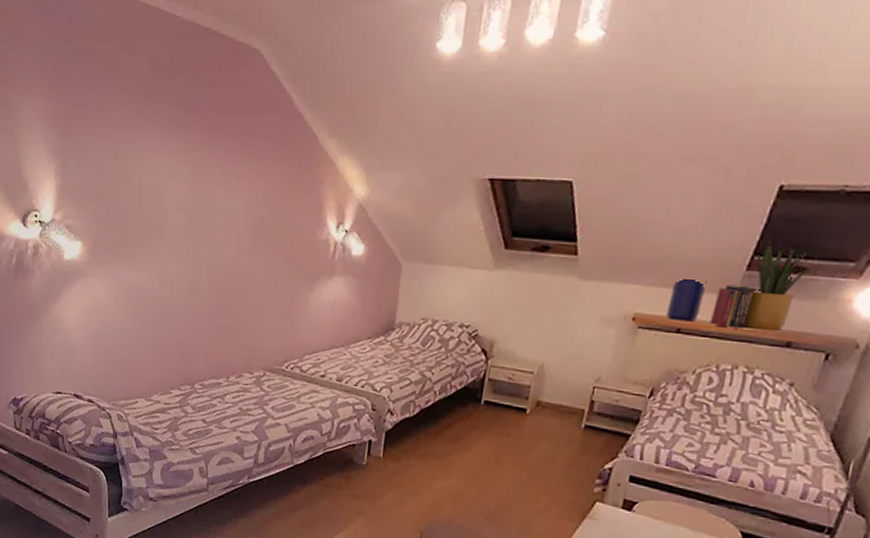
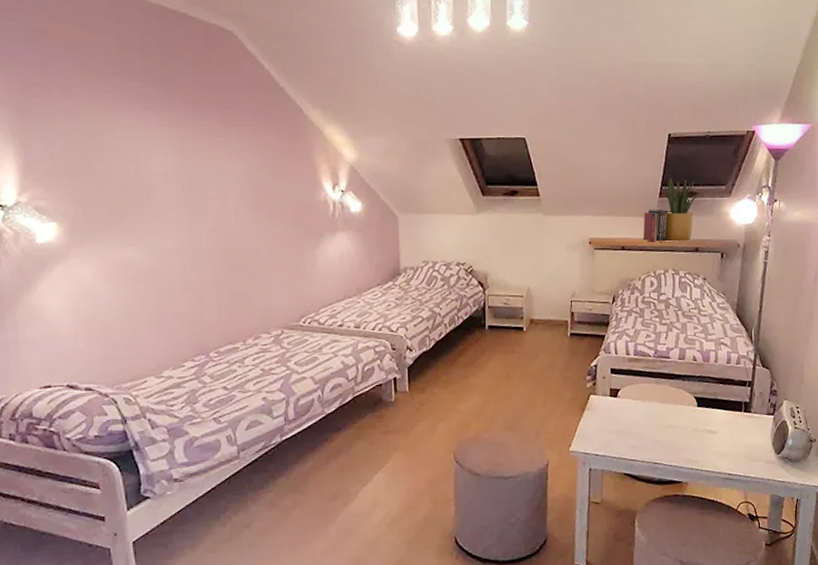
vase: present [666,279,707,322] -> none [612,208,635,240]

